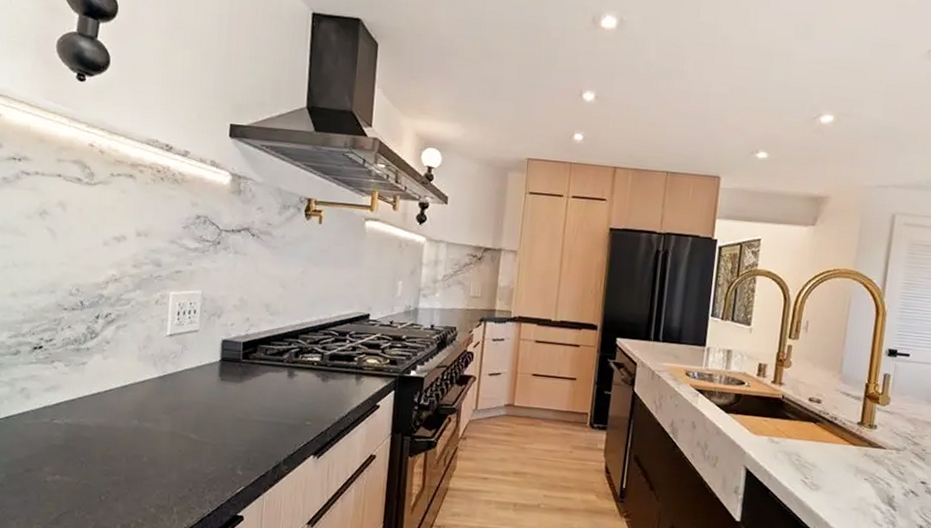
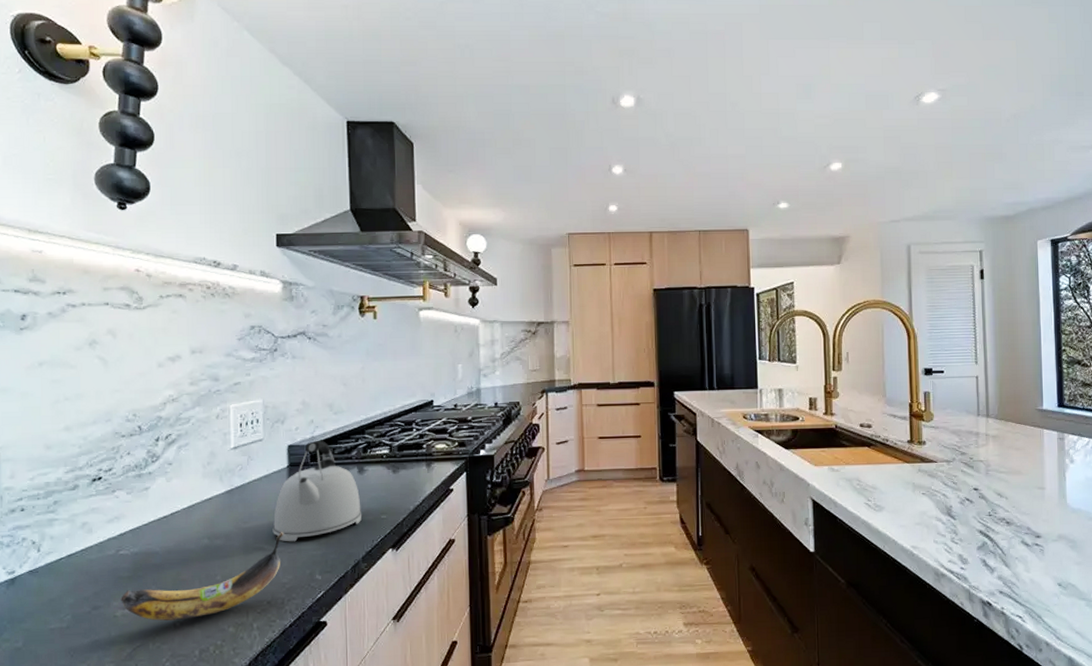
banana: none [52,424,211,494] -> present [121,532,284,621]
kettle: none [200,339,288,435] -> present [272,441,361,542]

